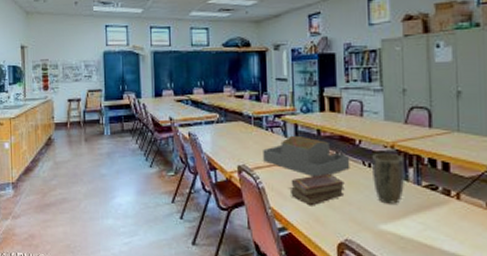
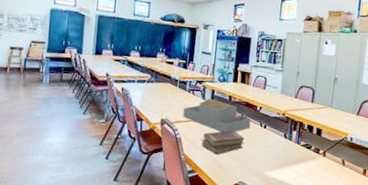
plant pot: present [372,152,404,204] -> none [266,118,290,157]

